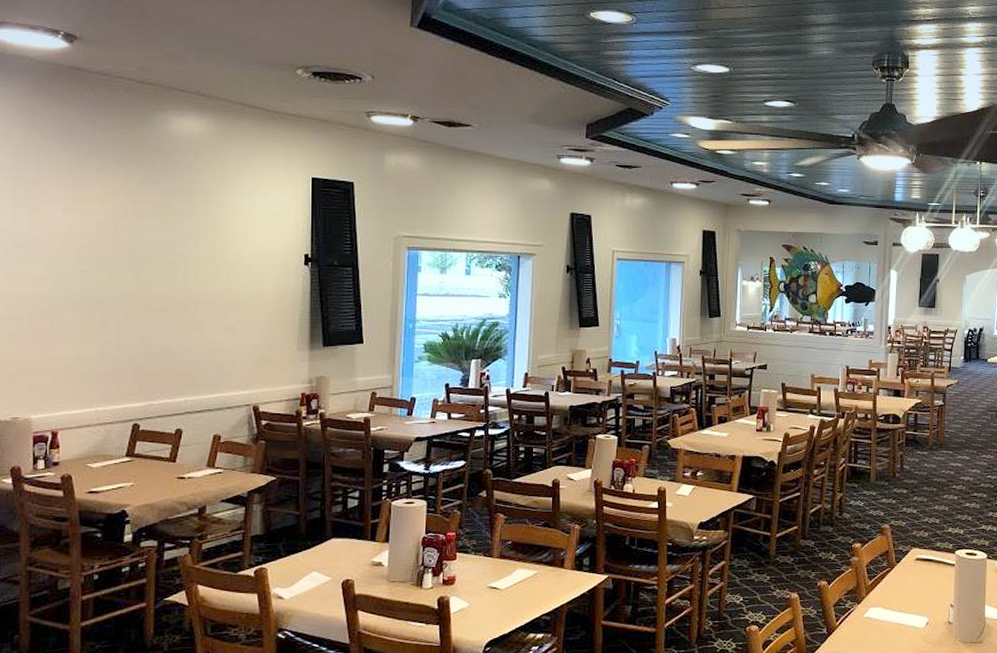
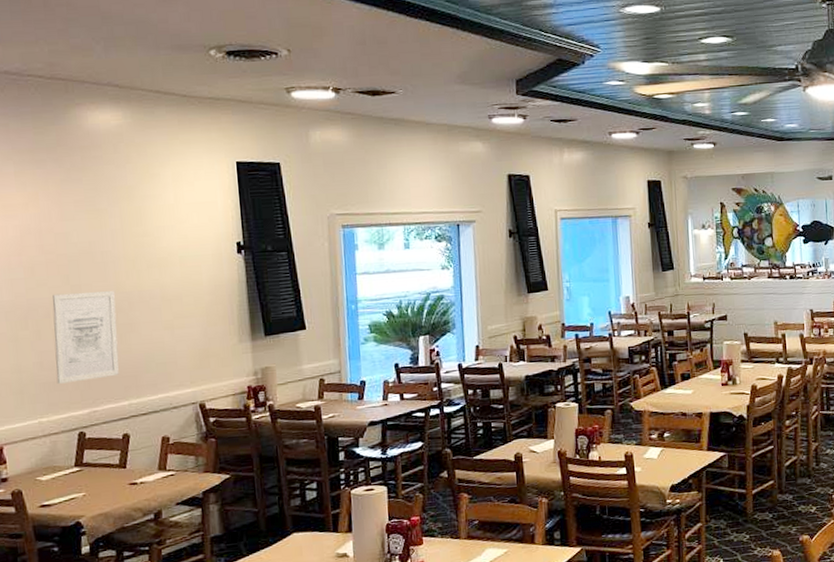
wall art: none [117,288,183,375] -> present [52,291,120,384]

